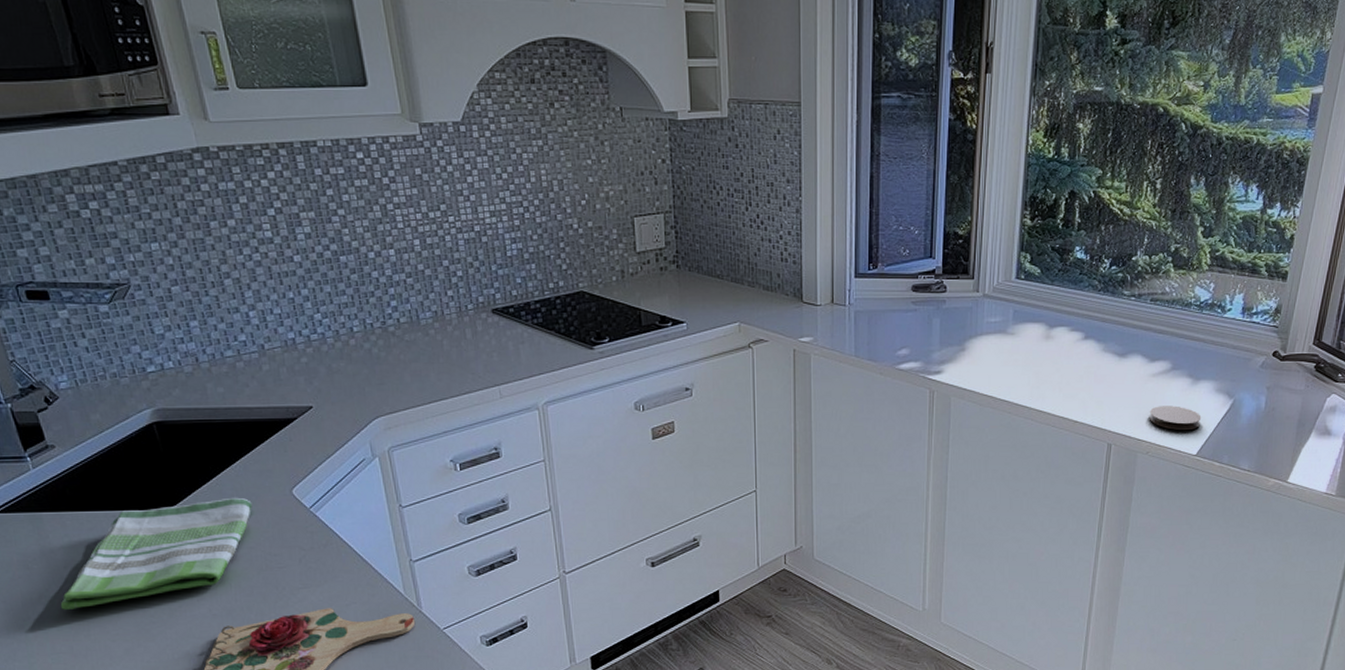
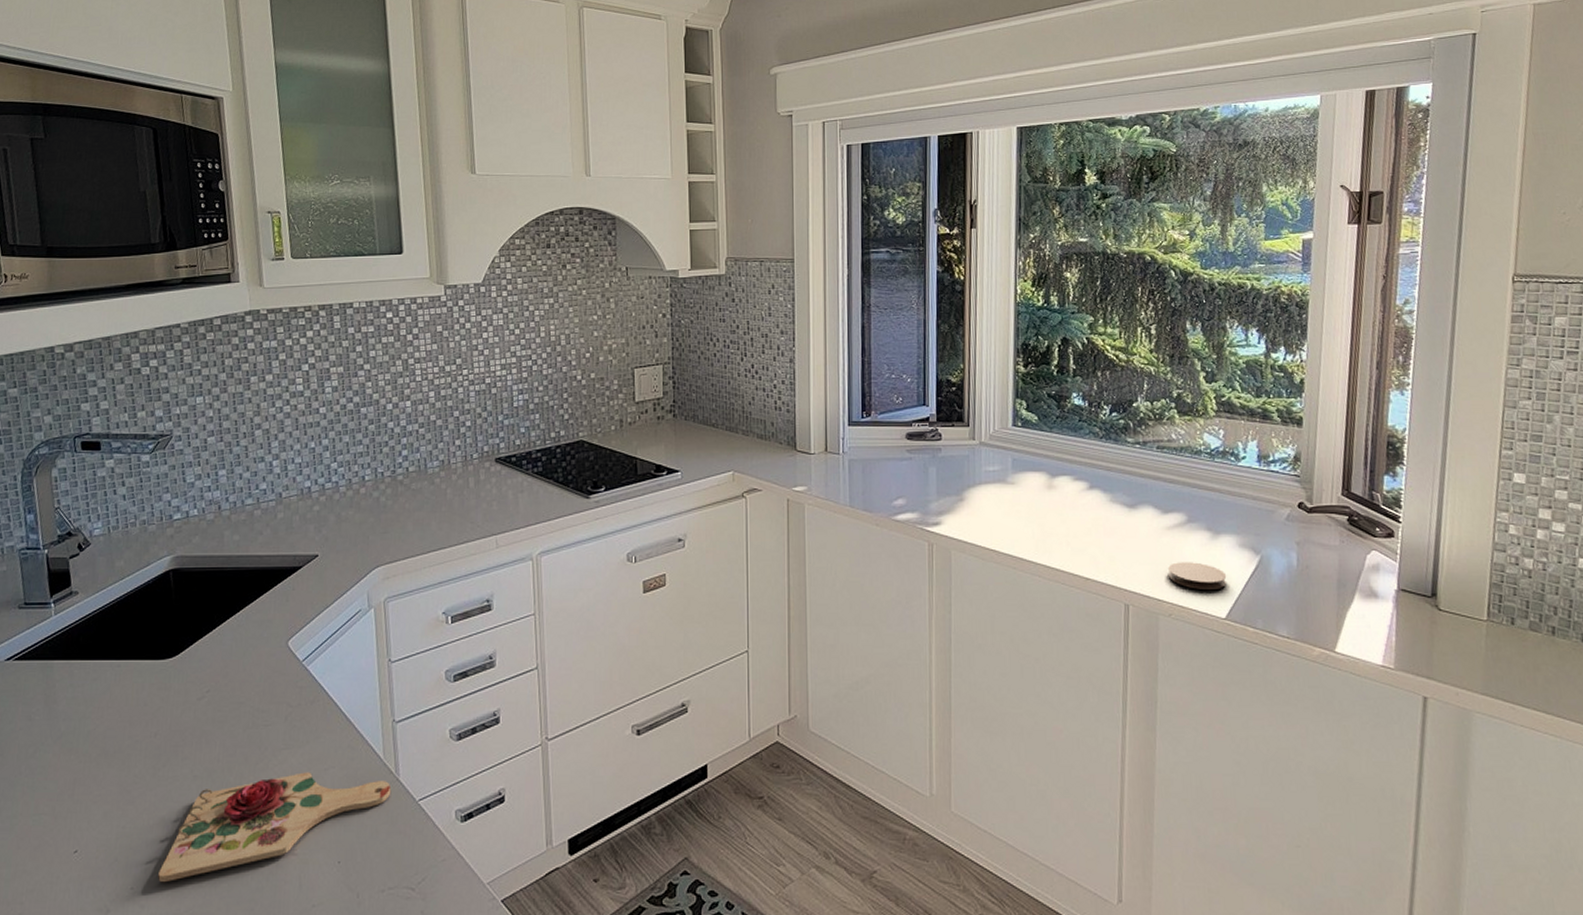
dish towel: present [60,497,253,610] -> none [52,648,249,766]

